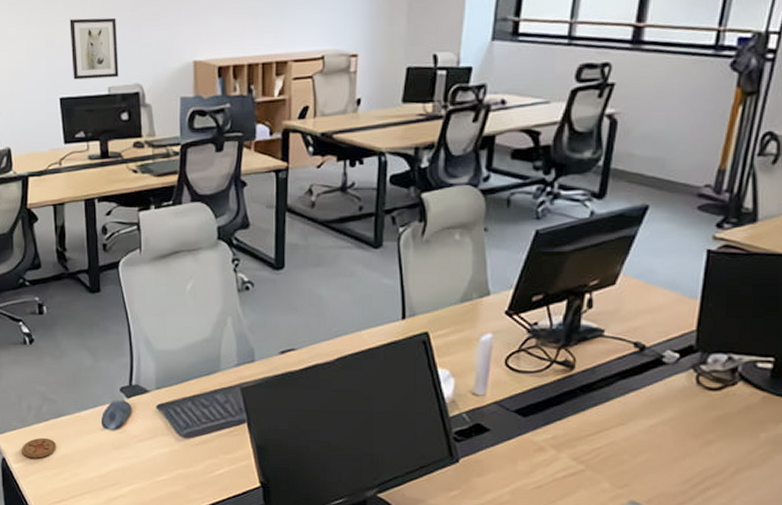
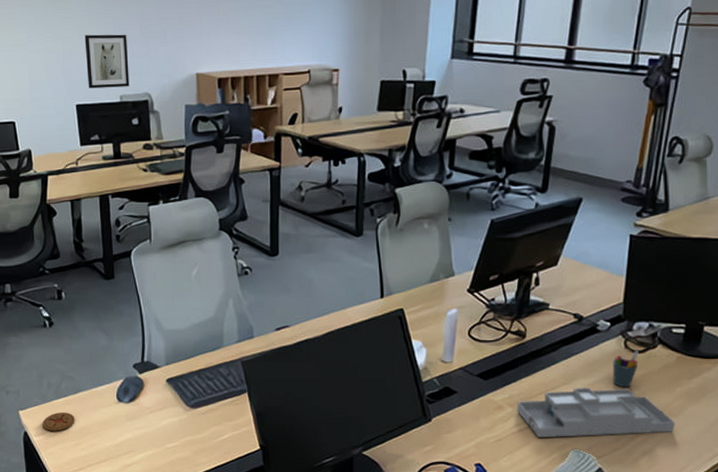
desk organizer: none [560,429,757,487] -> present [516,388,675,438]
pen holder: none [680,386,714,431] -> present [612,350,639,388]

